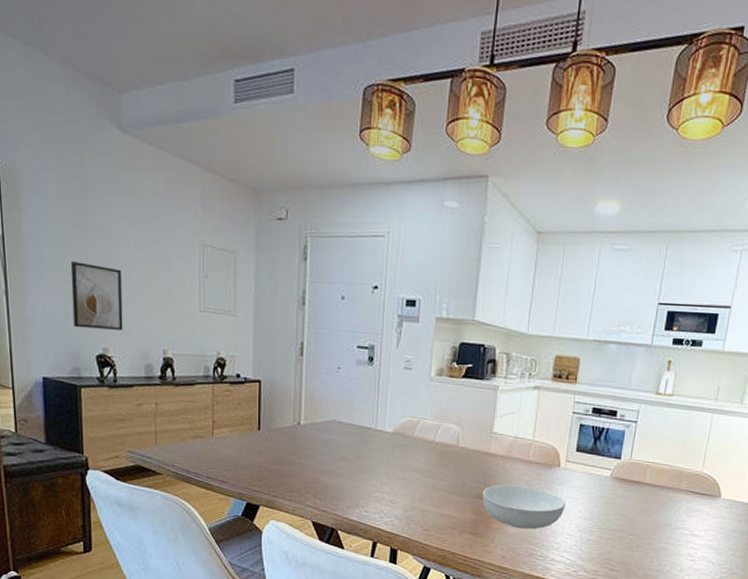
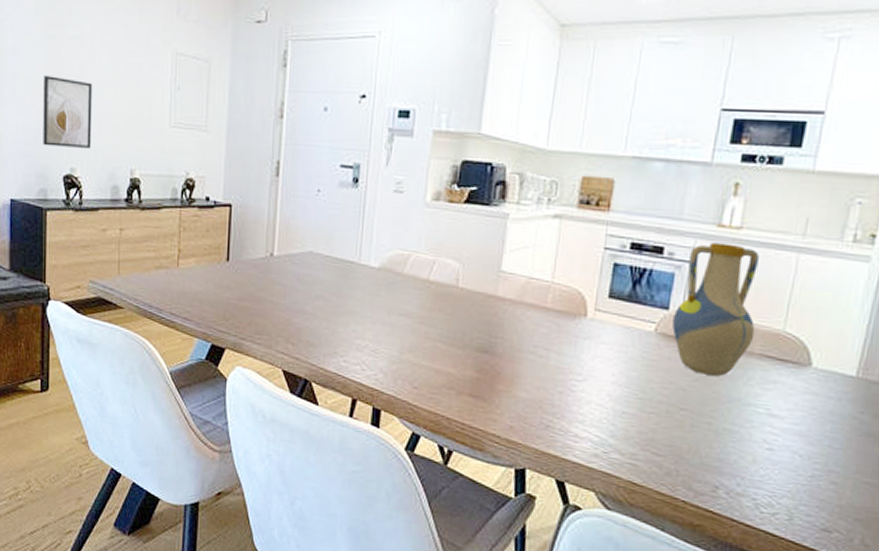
serving bowl: present [482,484,565,530] -> none [486,335,593,395]
vase: none [623,407,685,509] -> present [672,242,759,377]

